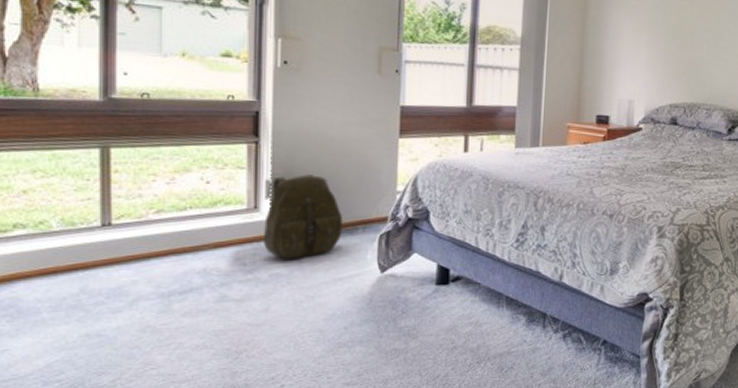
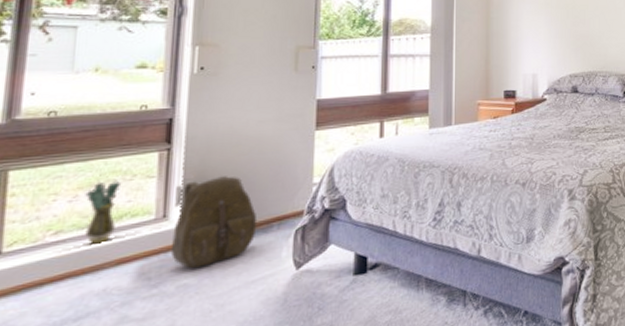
vase: none [181,165,215,226] -> present [85,180,122,244]

